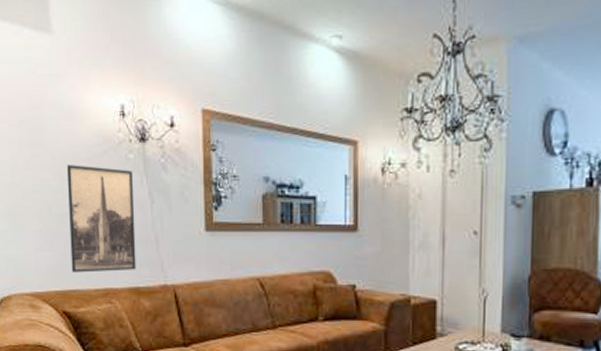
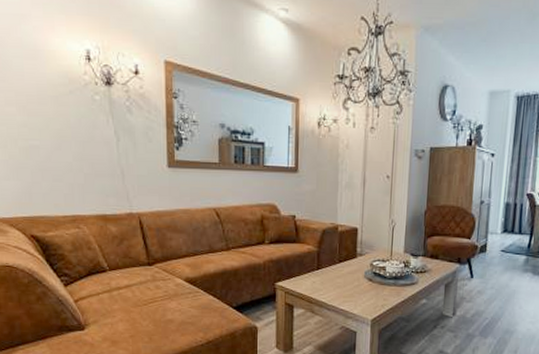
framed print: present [66,165,136,273] -> none [32,101,103,201]

